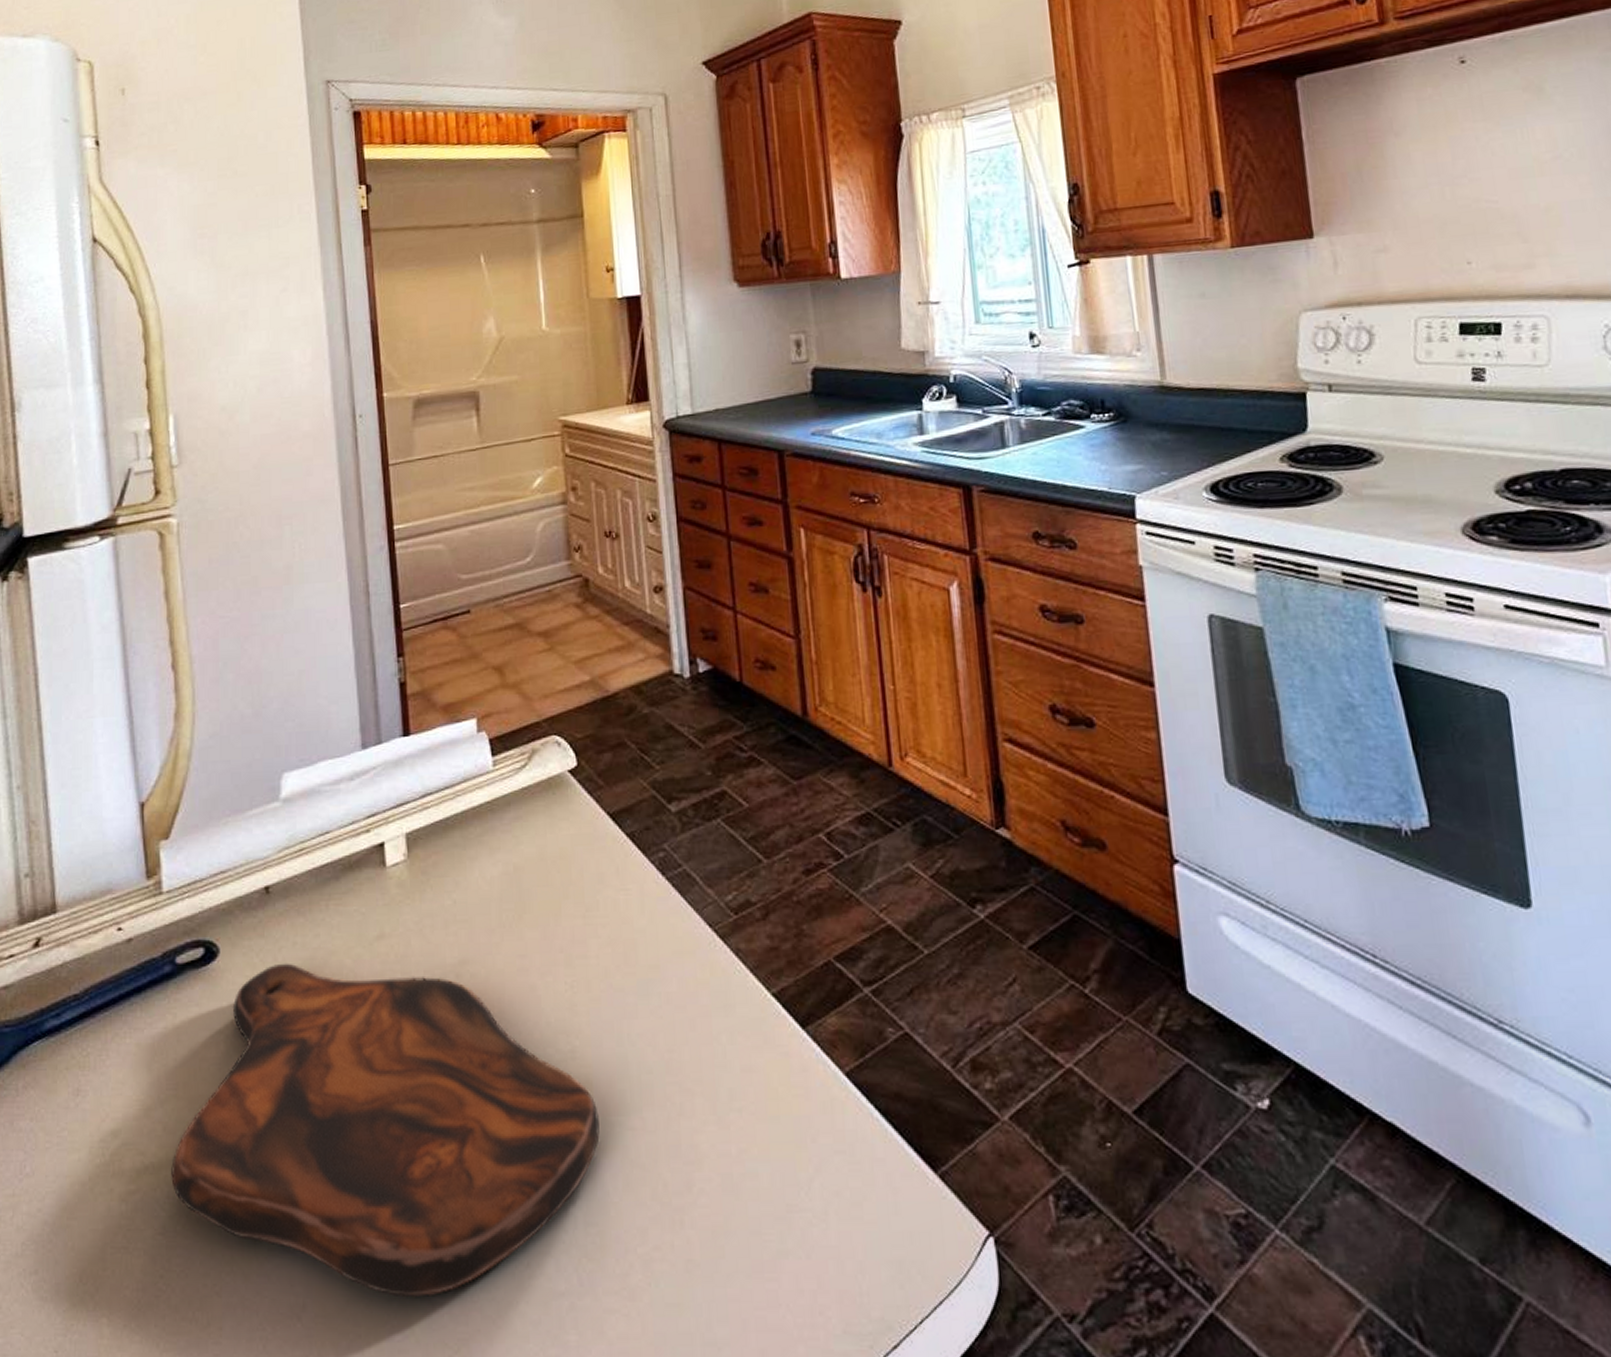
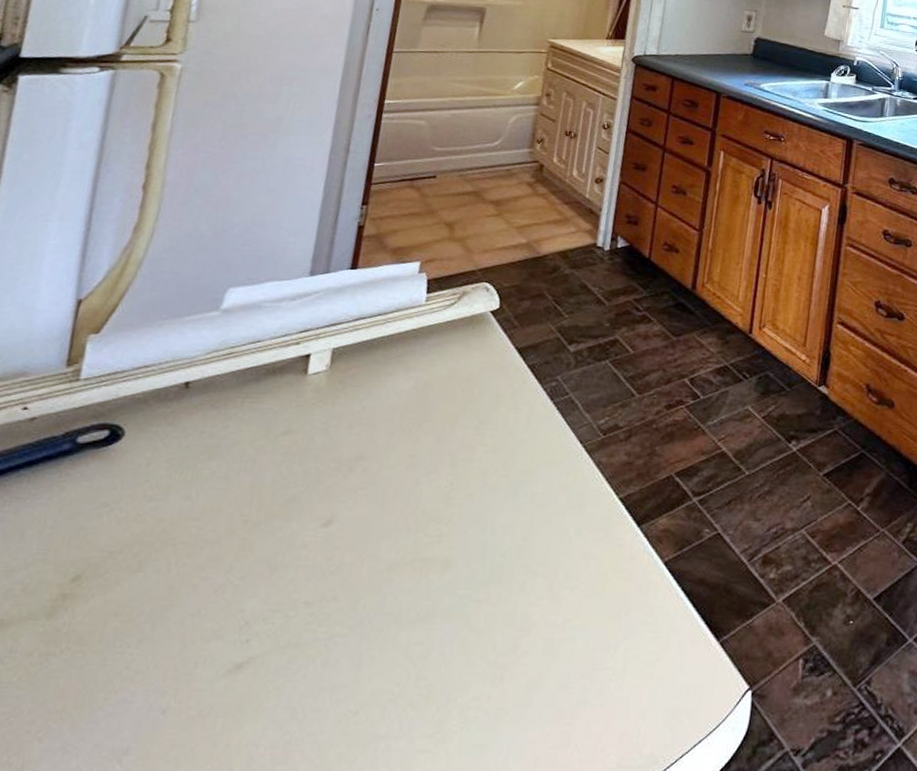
cutting board: present [171,963,600,1298] -> none [17,448,451,742]

